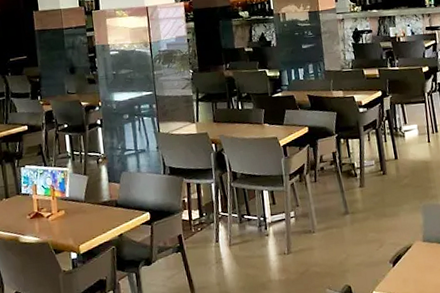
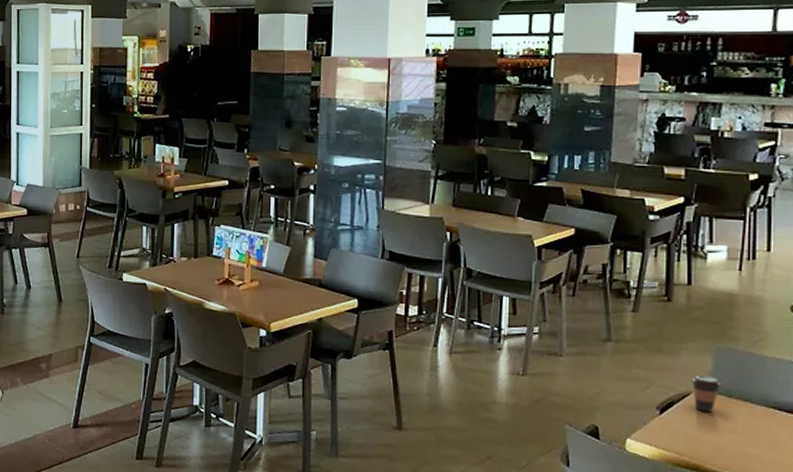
coffee cup: none [410,229,432,259] -> present [691,376,721,412]

